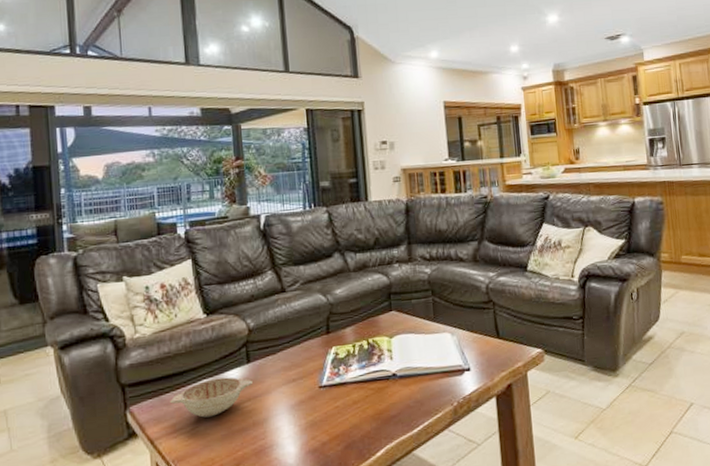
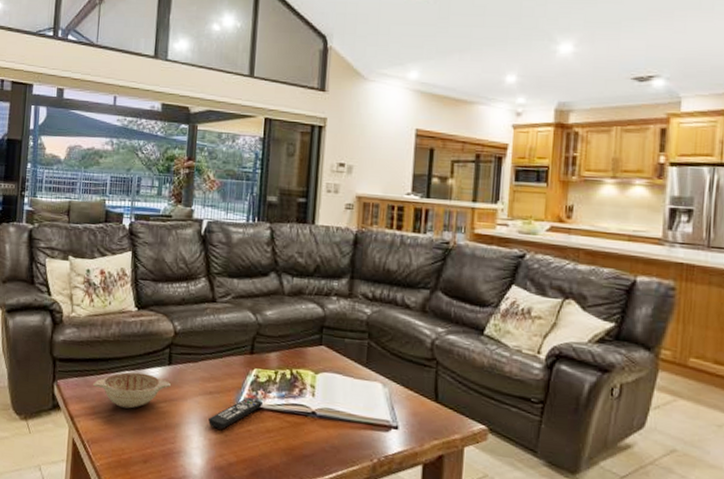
remote control: none [296,375,346,414] -> present [208,397,262,430]

